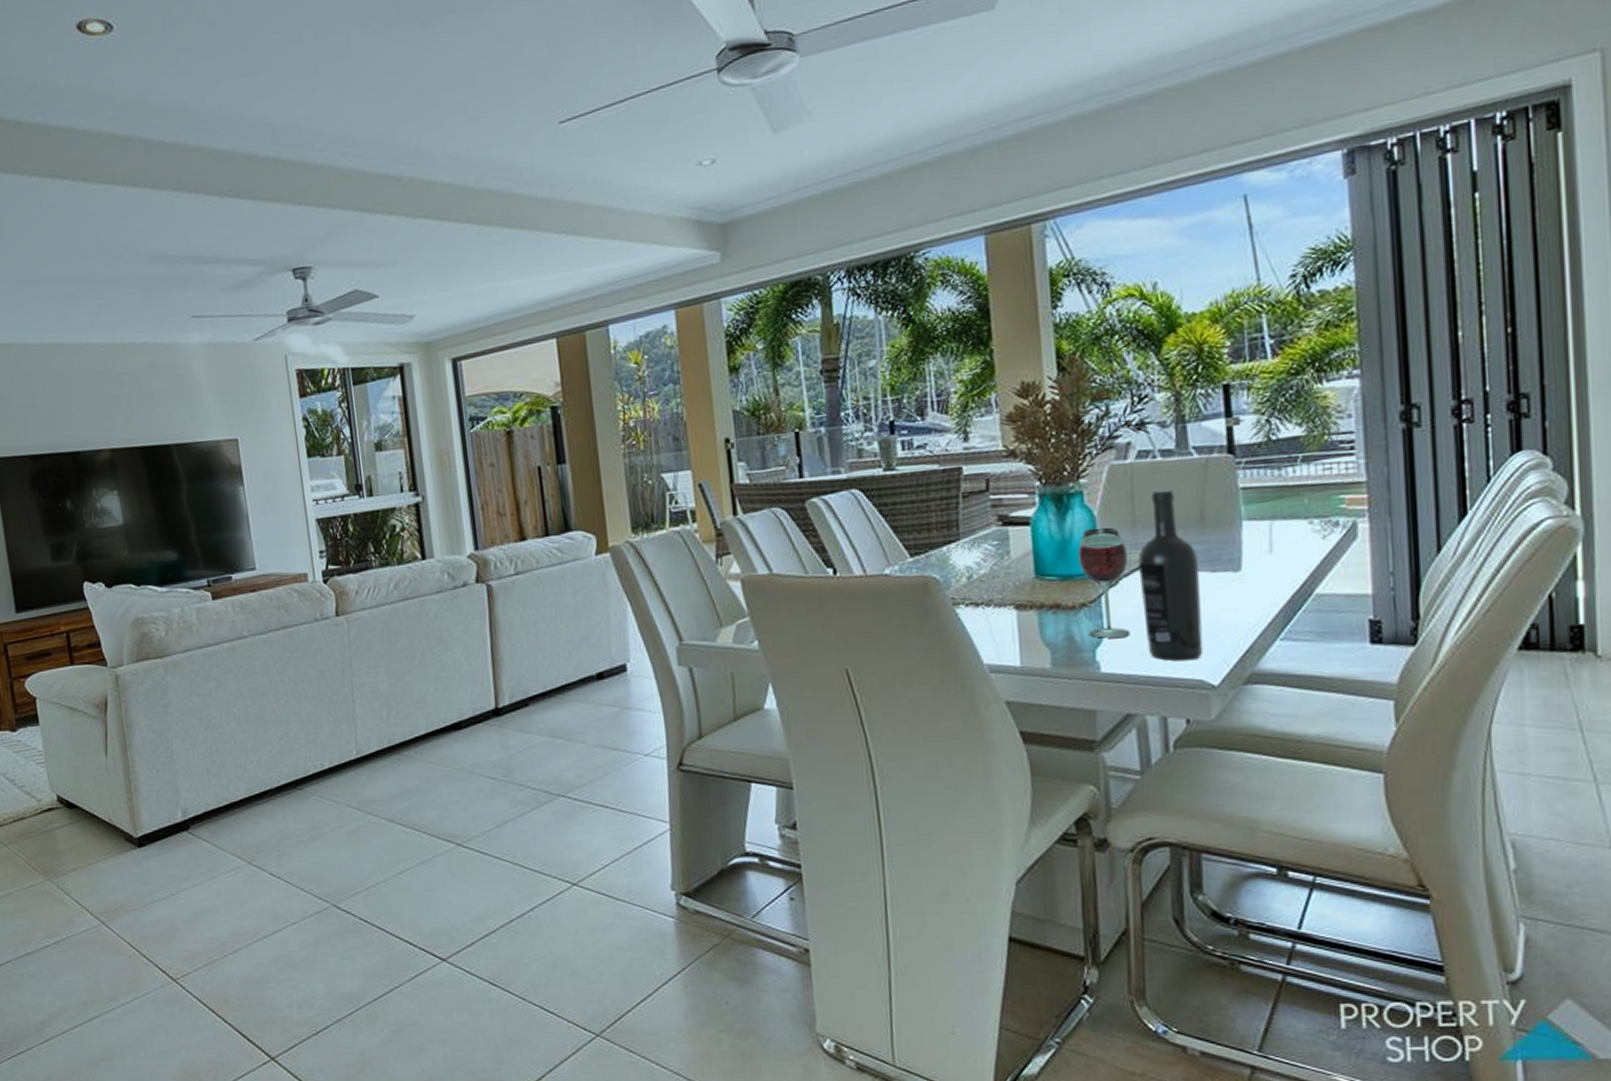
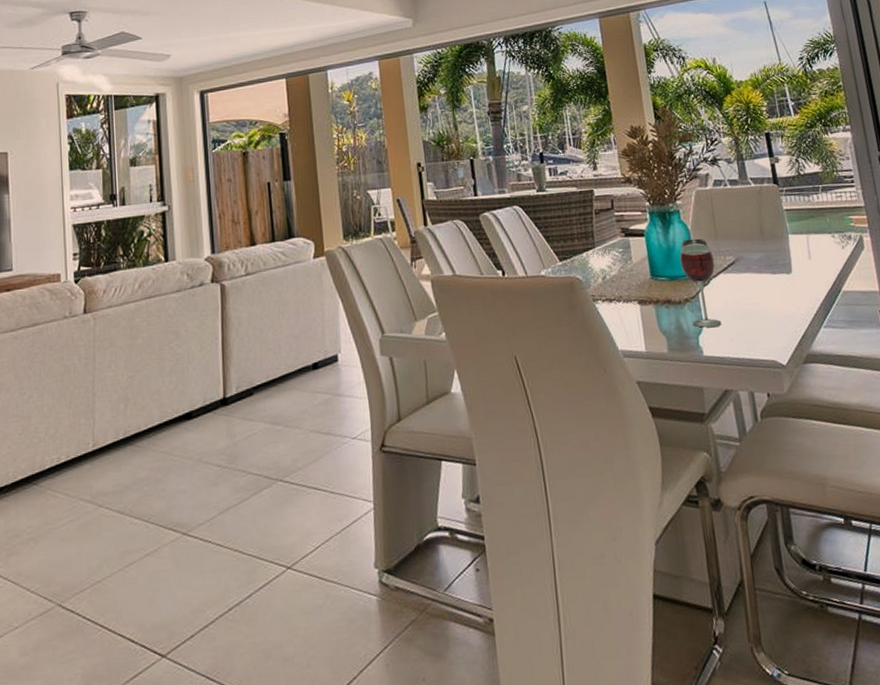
wine bottle: present [1138,489,1204,661] -> none [721,209,774,345]

